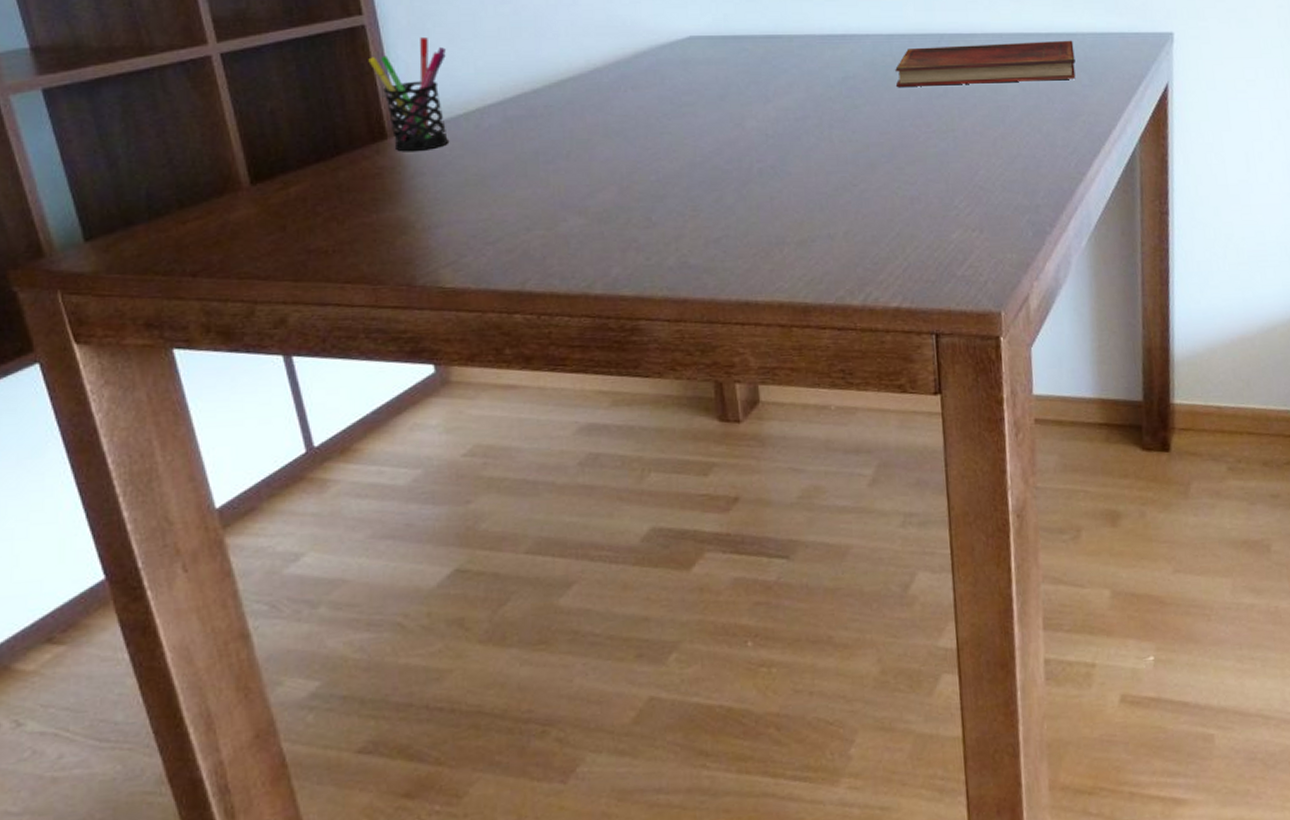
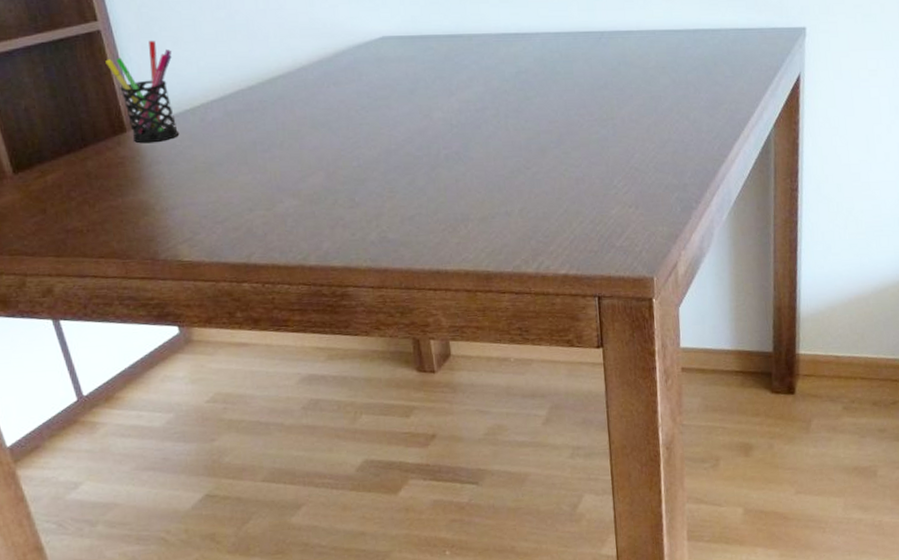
diary: present [895,40,1076,87] -> none [562,35,719,80]

